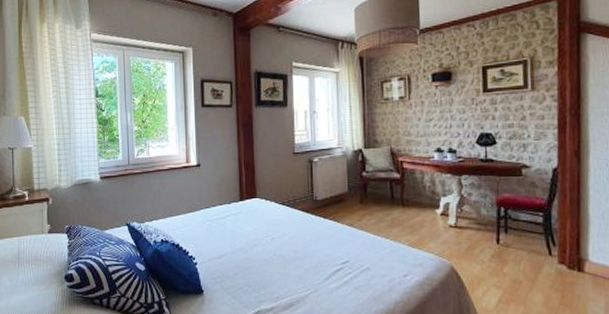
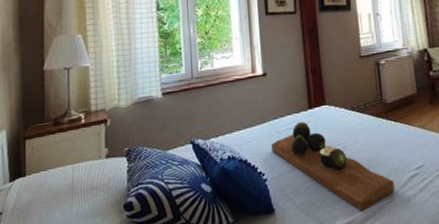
decorative tray: none [202,212,319,299] -> present [271,121,395,212]

